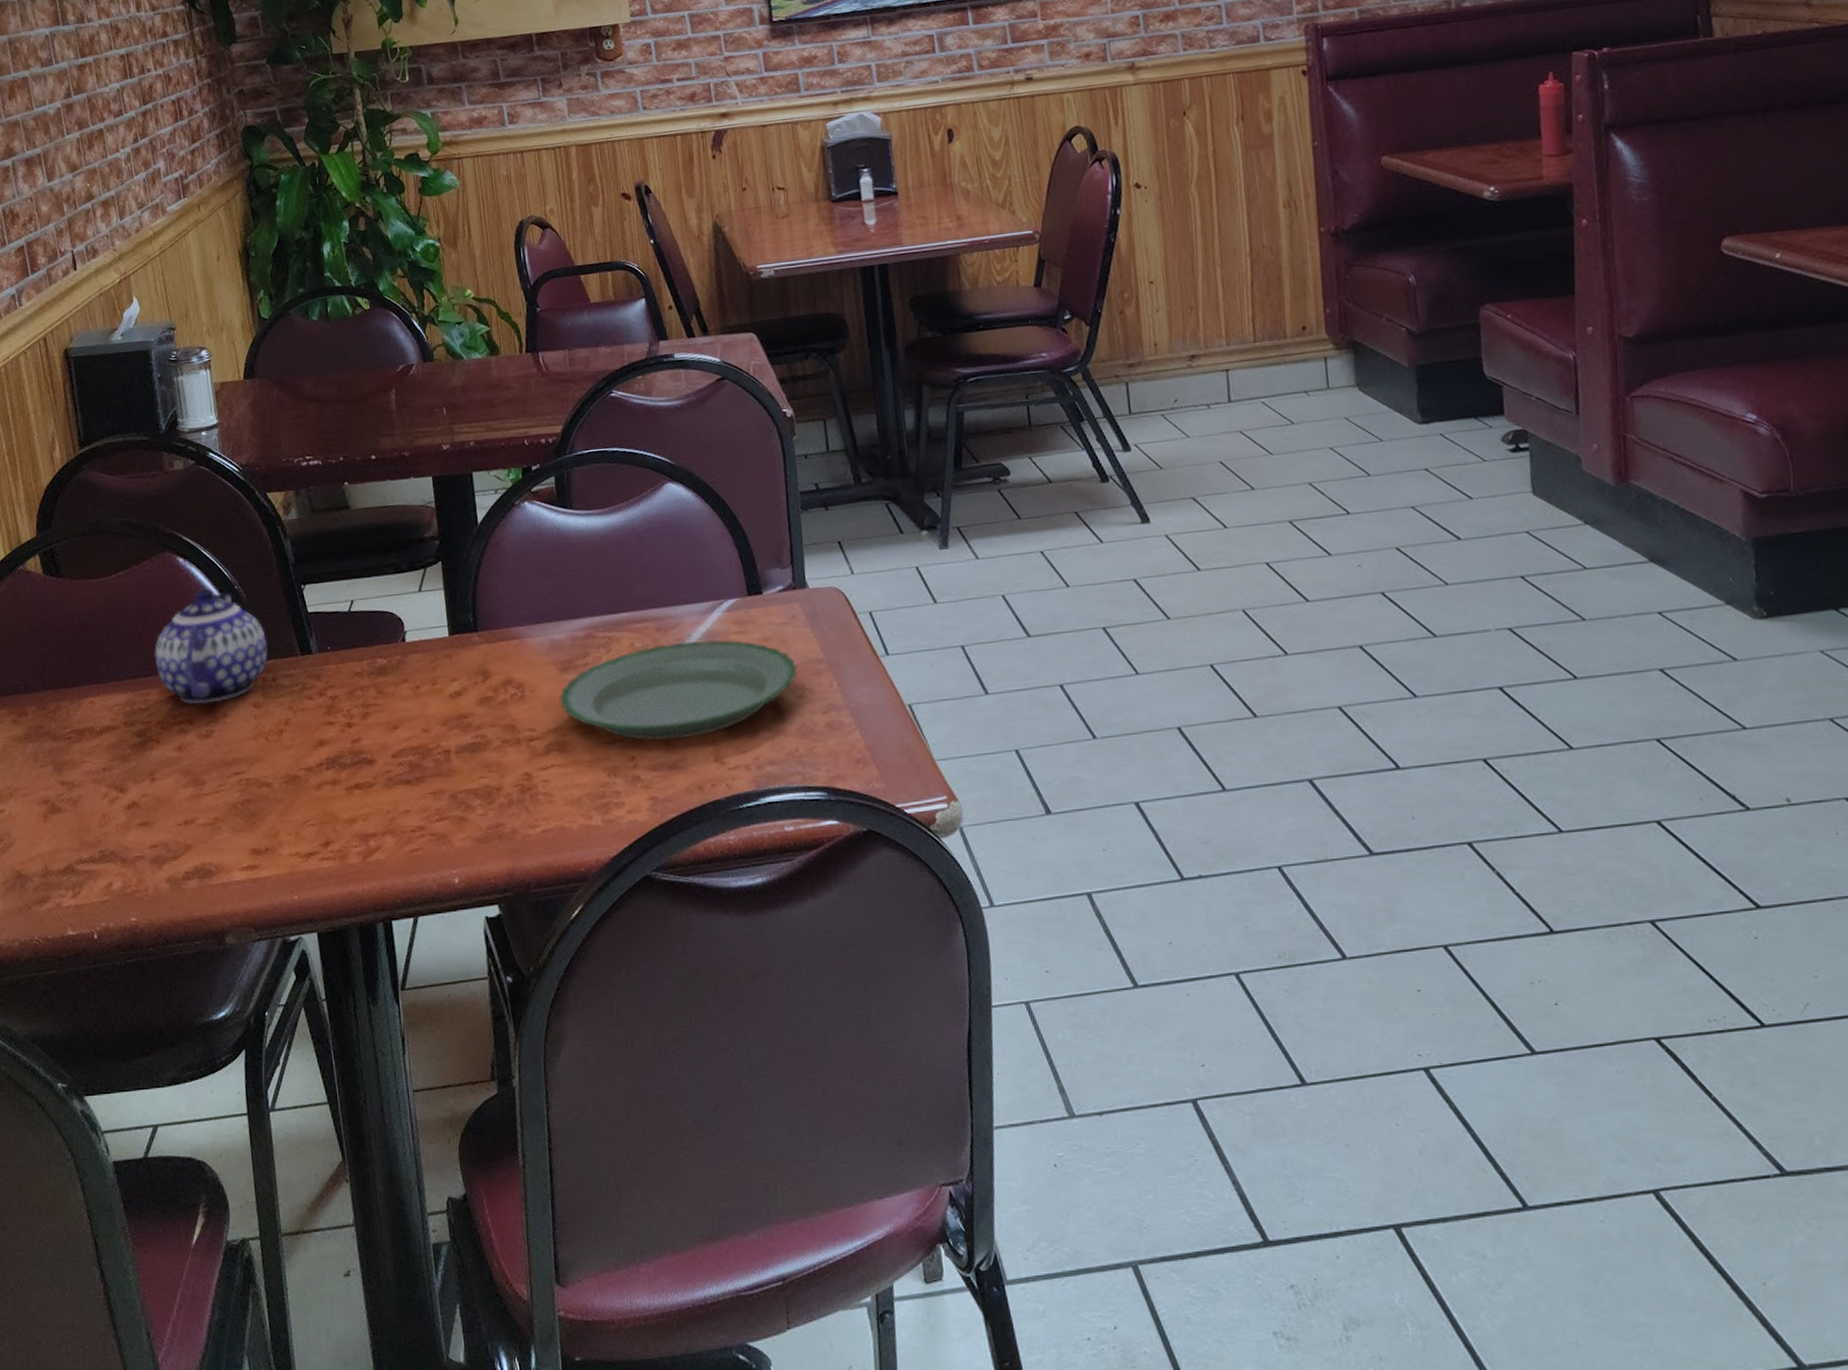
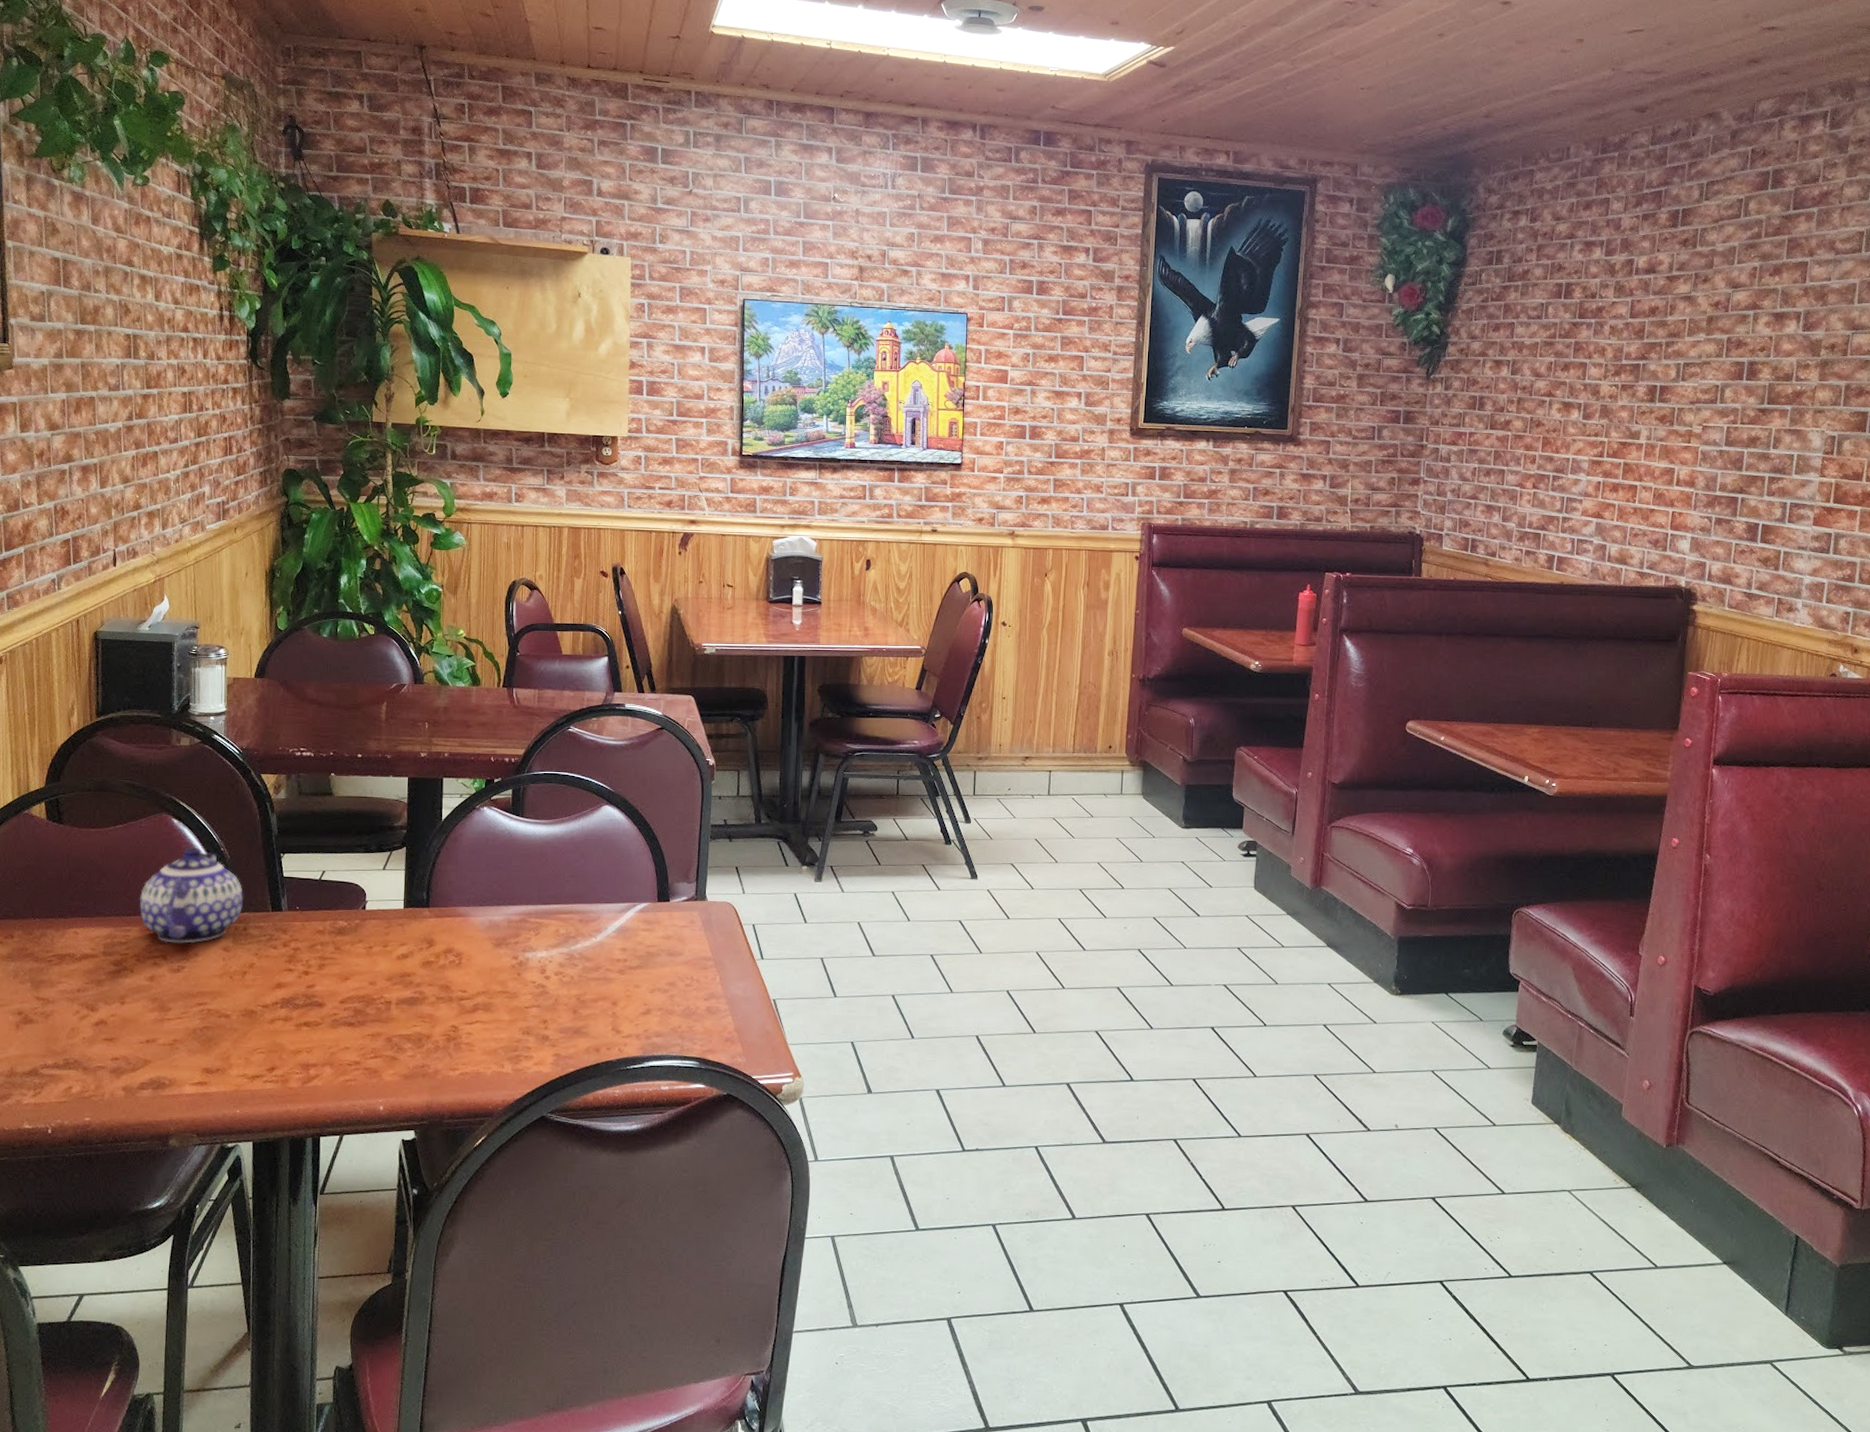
plate: present [560,639,799,741] -> none [491,932,690,1010]

